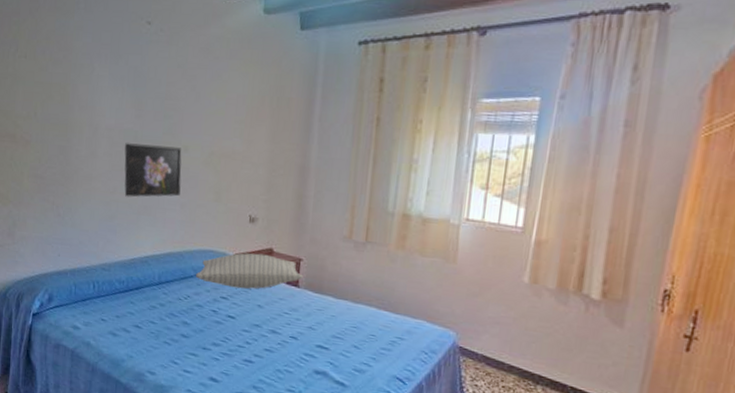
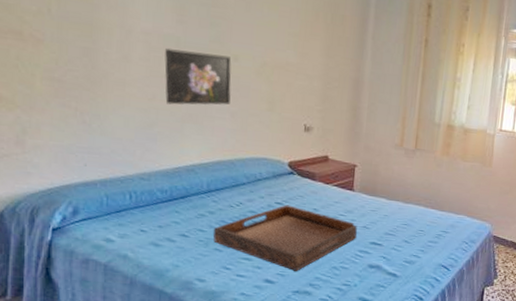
serving tray: none [163,299,302,371] -> present [213,204,357,271]
pillow: present [195,253,303,289] -> none [248,160,358,194]

